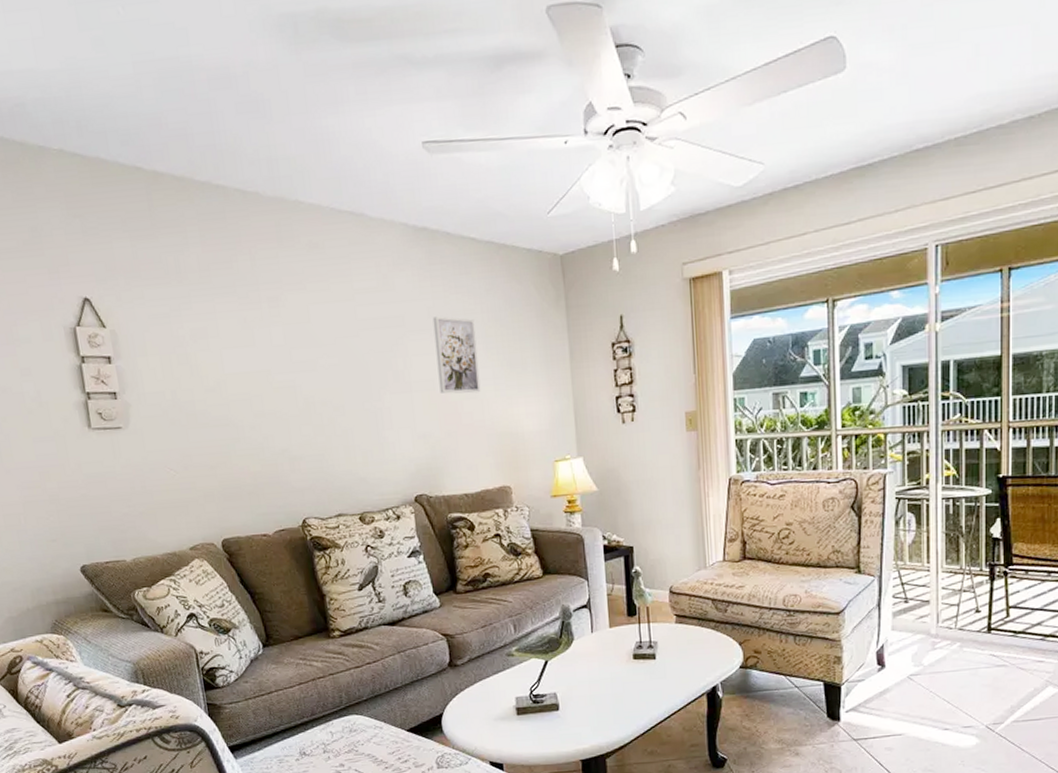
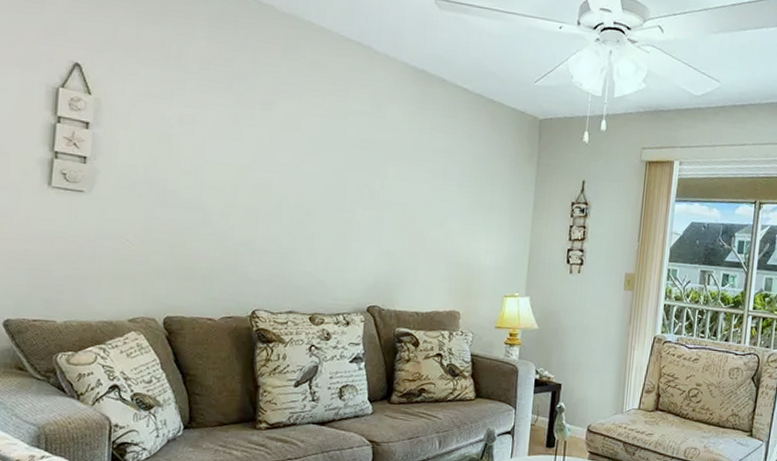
wall art: present [432,316,481,394] -> none [410,148,453,223]

